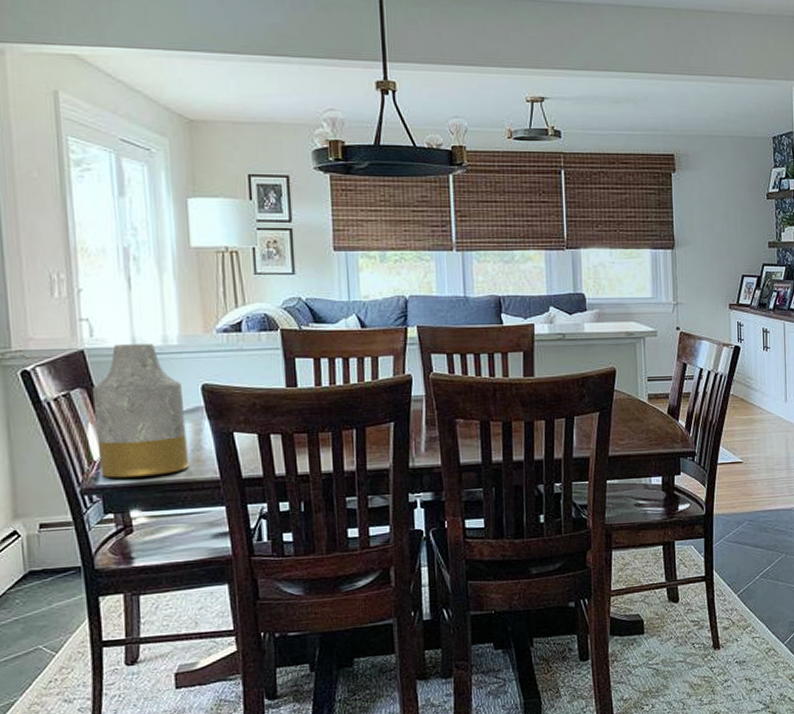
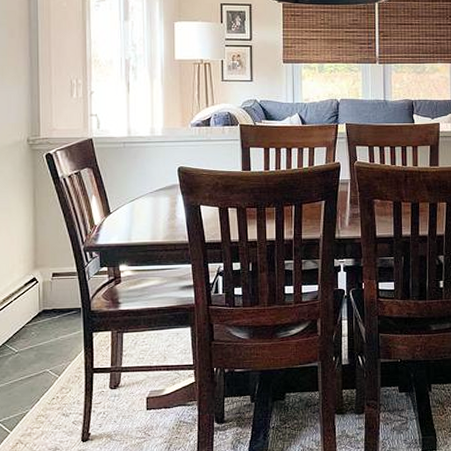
vase: present [92,344,188,478] -> none [96,134,165,239]

